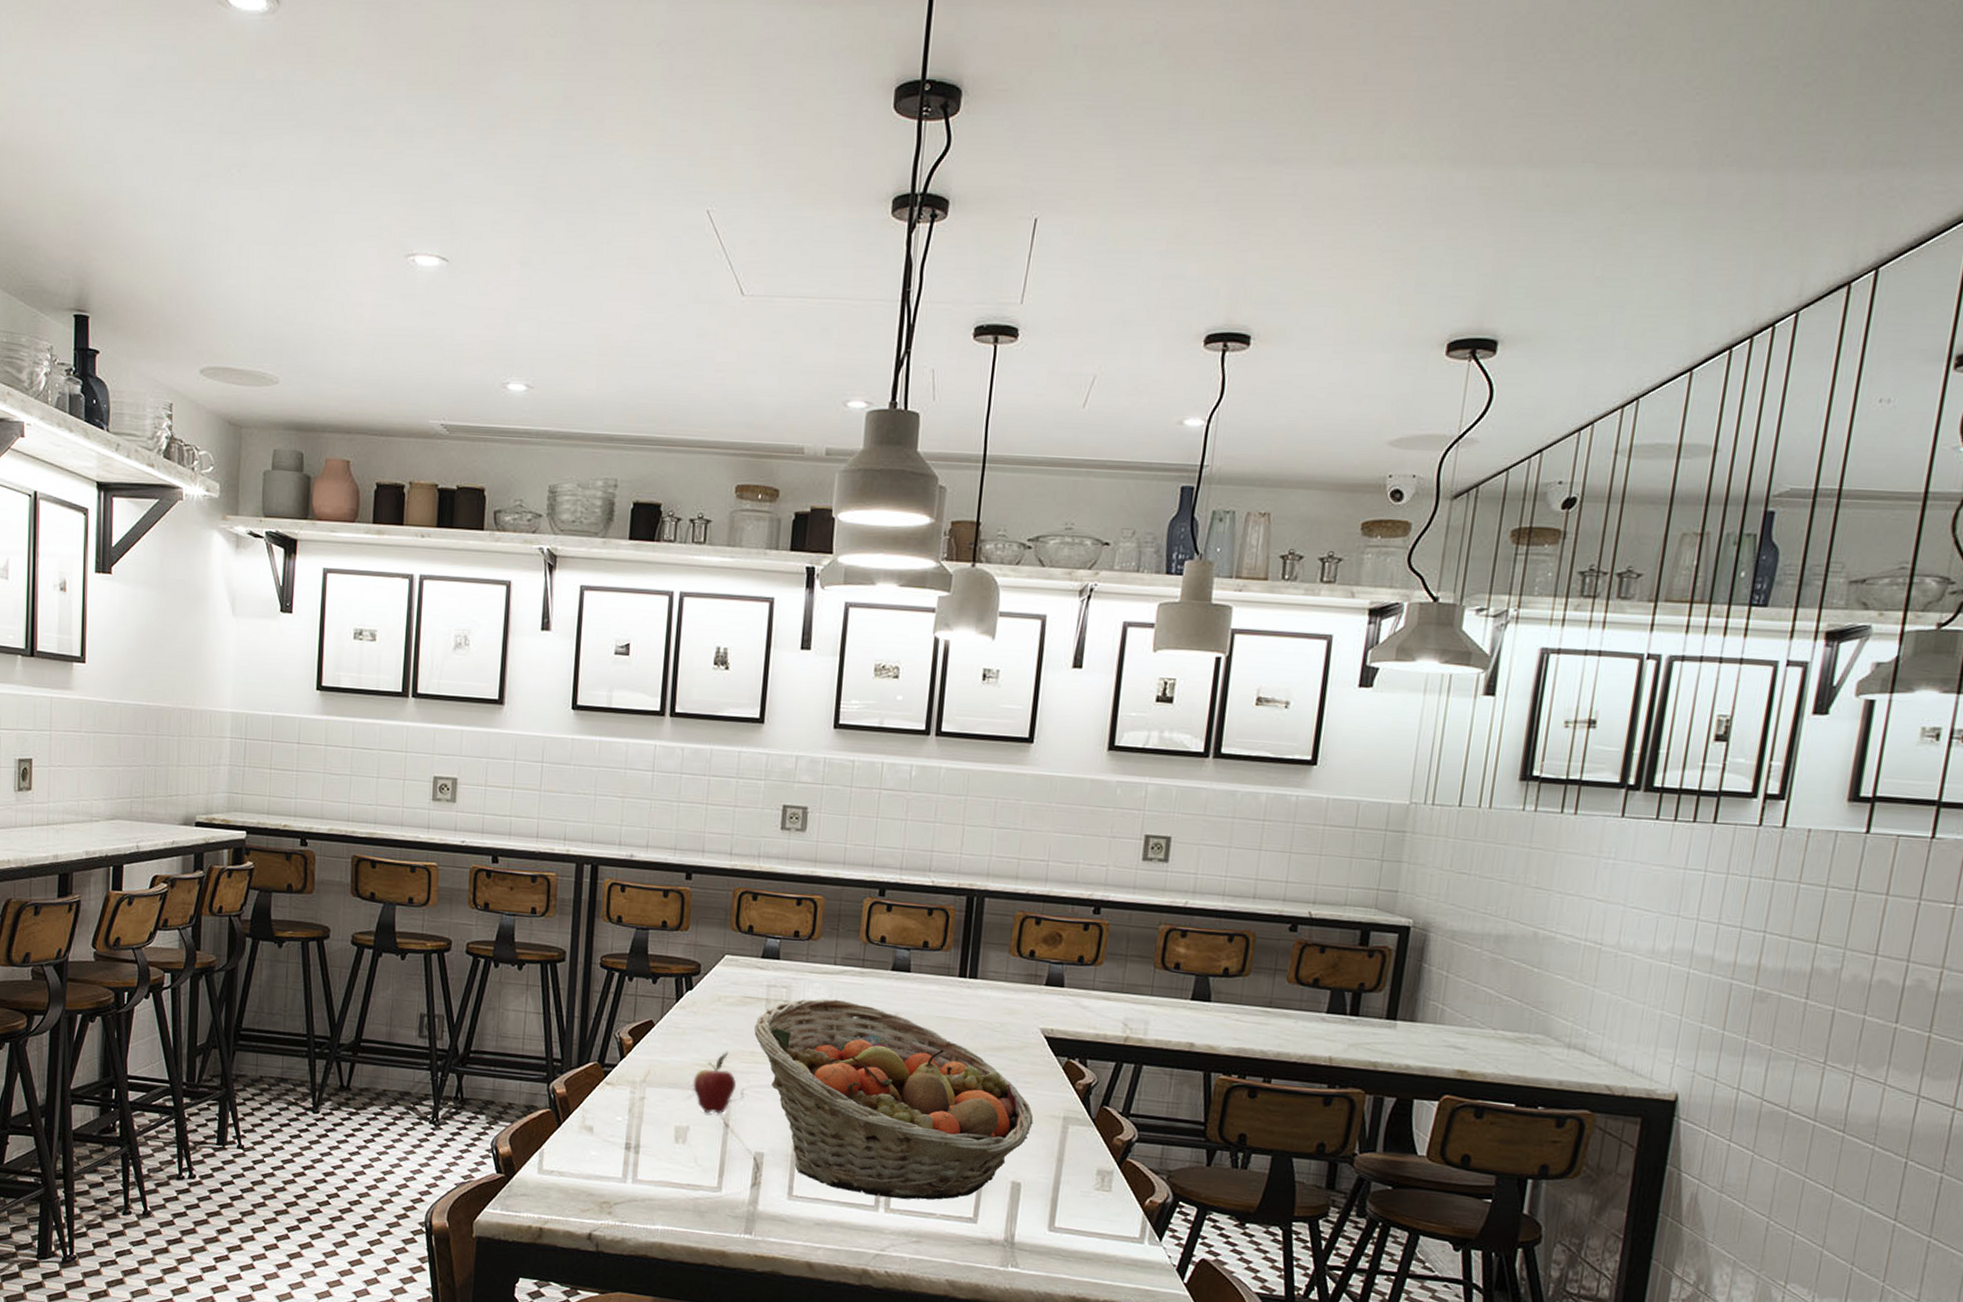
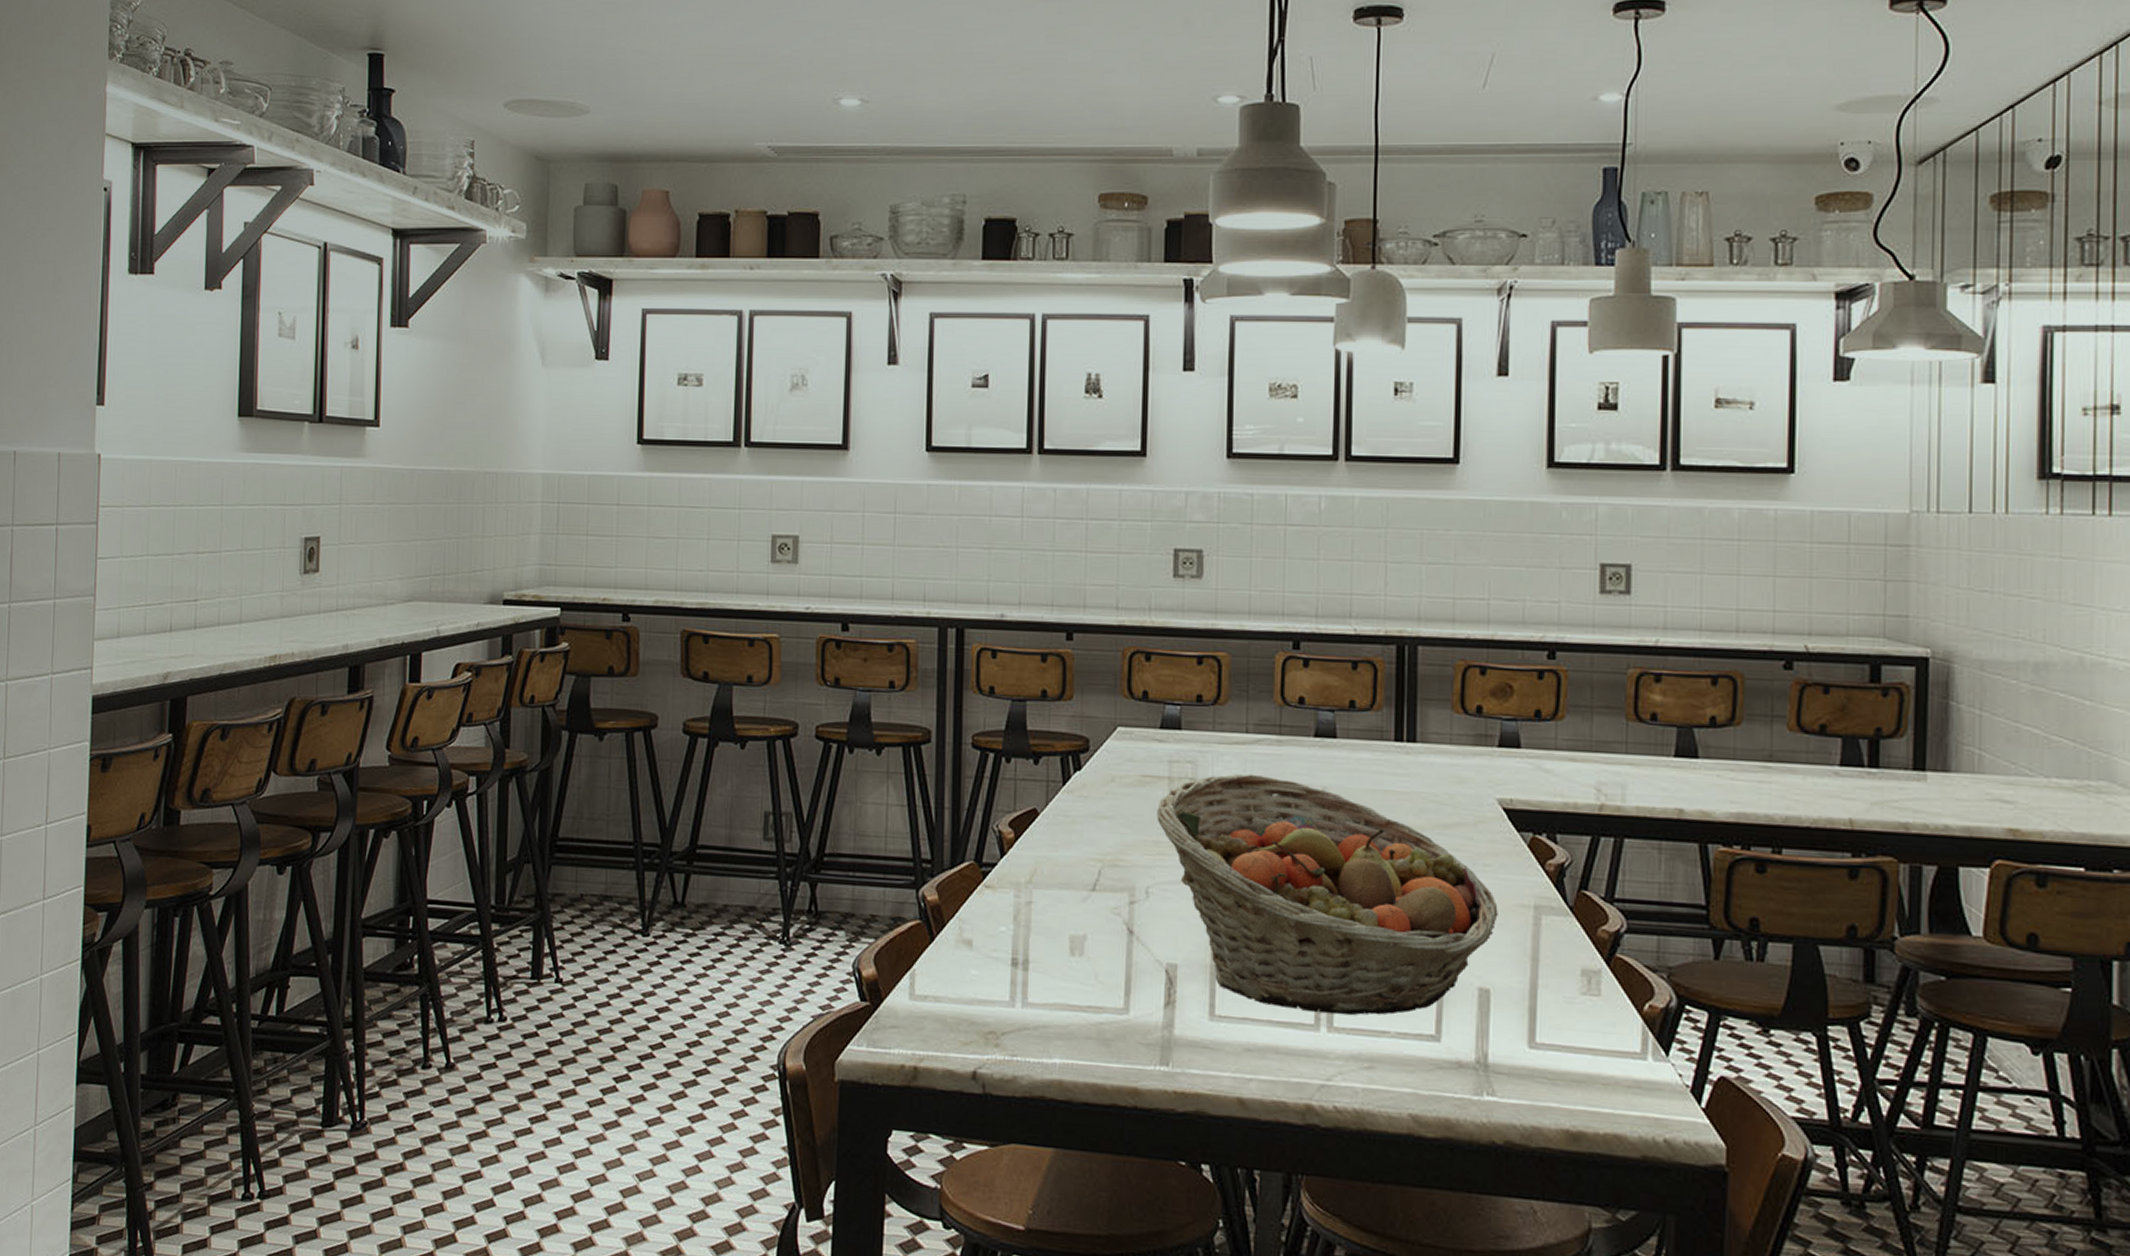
fruit: present [693,1050,737,1114] -> none [1088,841,1140,919]

